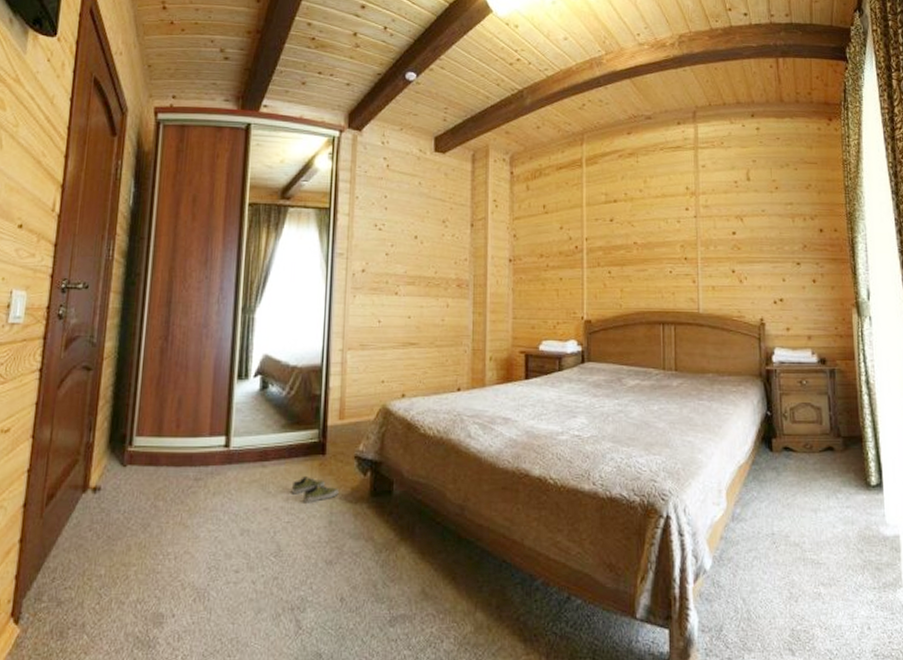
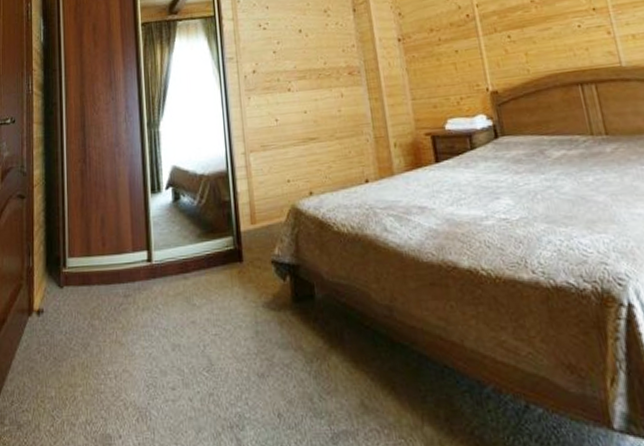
shoe: present [291,475,339,503] -> none [214,284,261,314]

